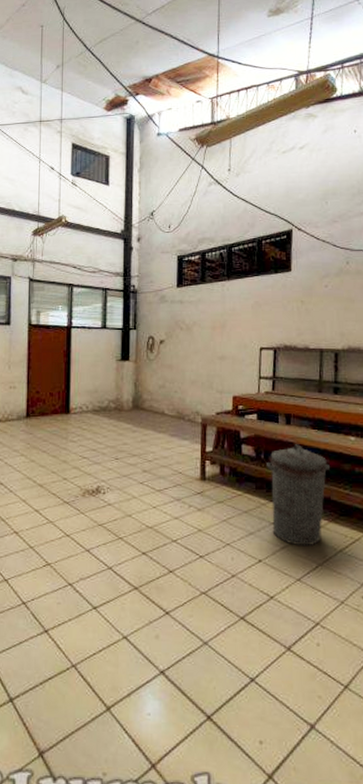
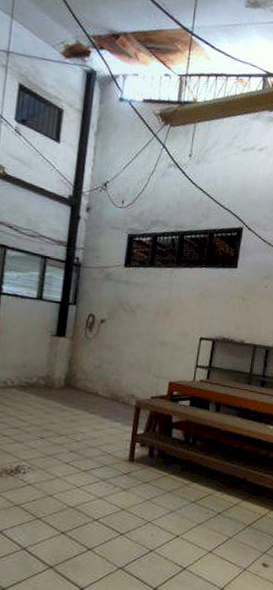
trash can: present [267,444,331,547] -> none [192,430,250,522]

